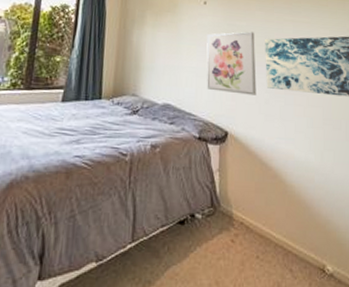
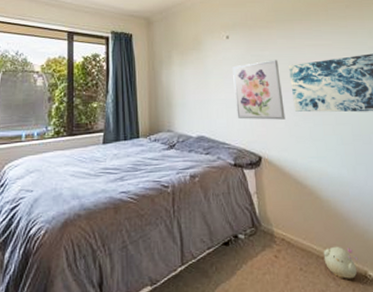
plush toy: none [282,235,318,272] -> present [323,246,359,279]

